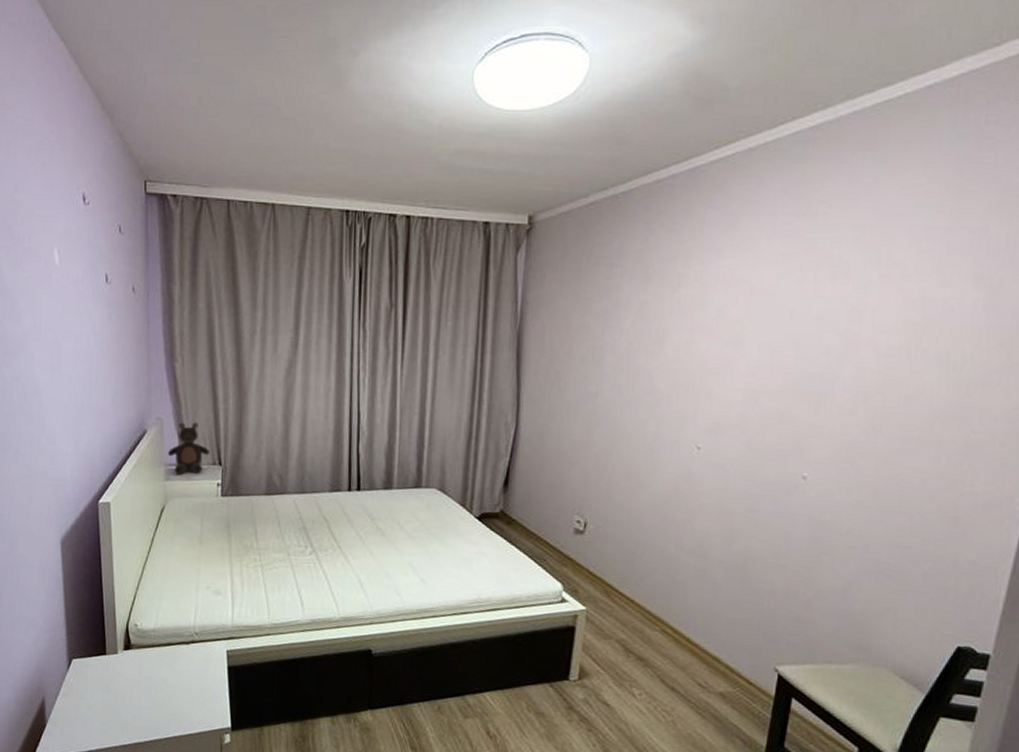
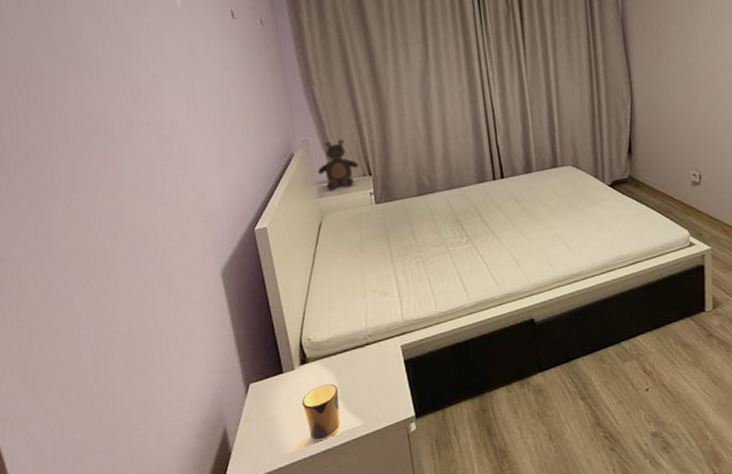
mug: none [120,675,157,733] -> present [302,383,341,442]

